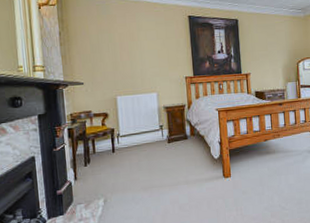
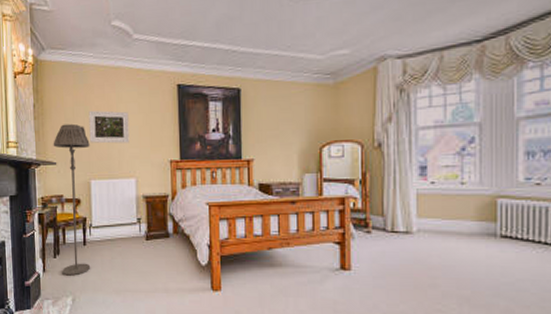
floor lamp: none [79,48,119,181] -> present [53,123,90,276]
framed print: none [112,37,150,65] -> present [88,110,130,144]

